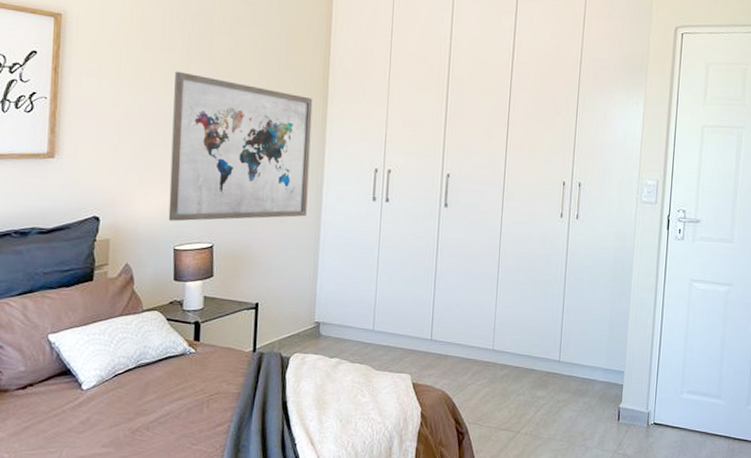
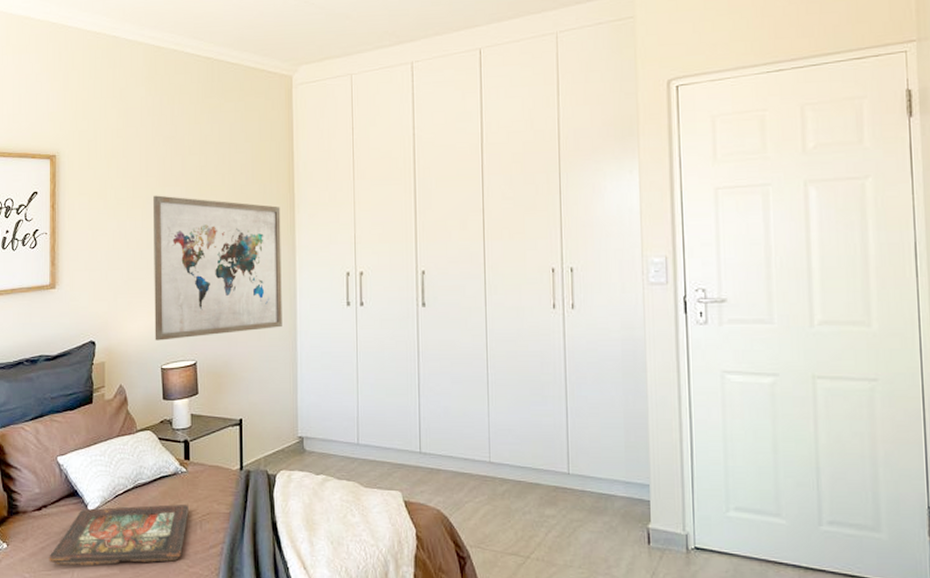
decorative tray: none [33,384,196,445] -> present [49,504,189,566]

